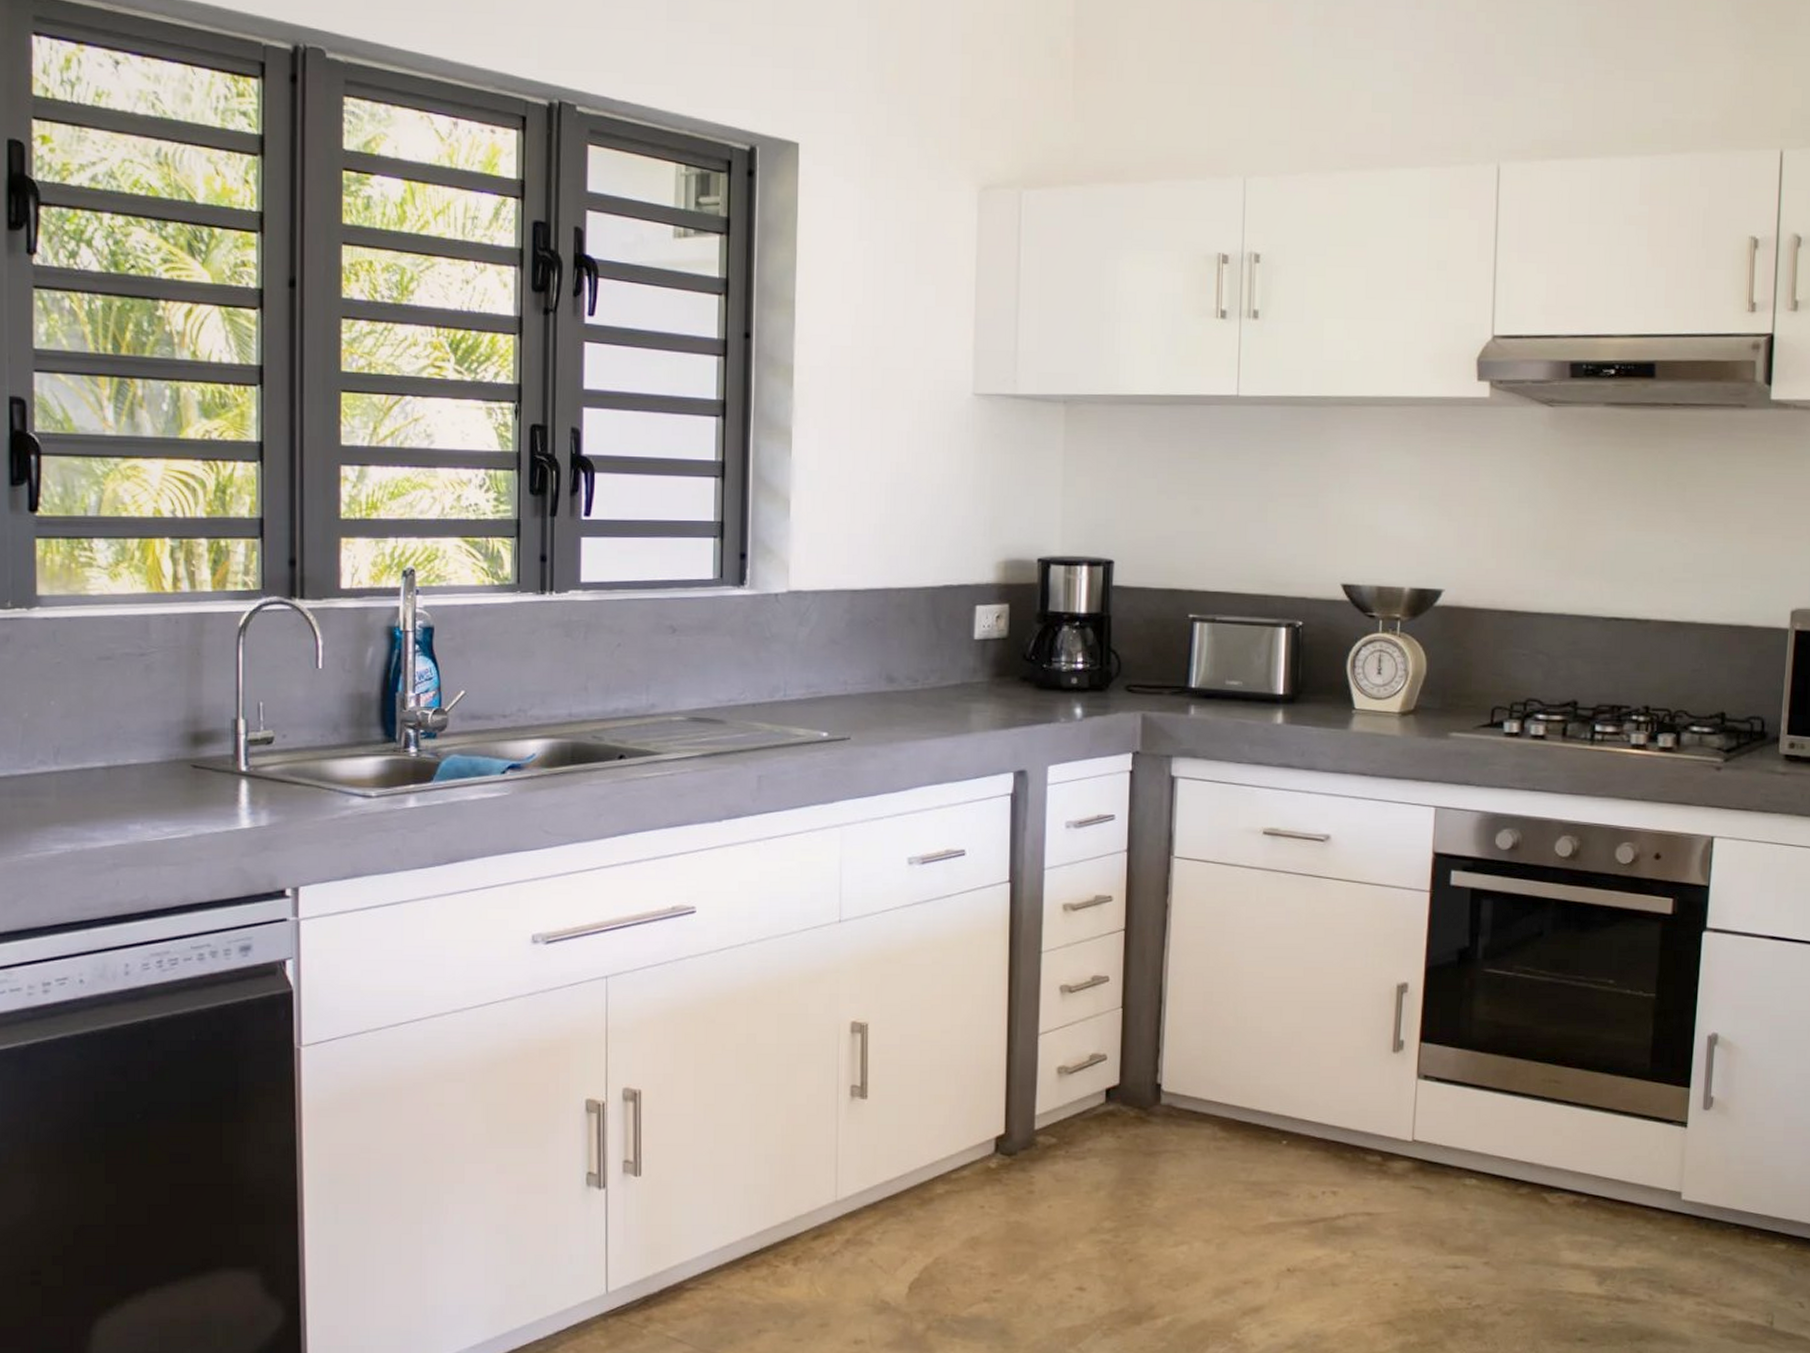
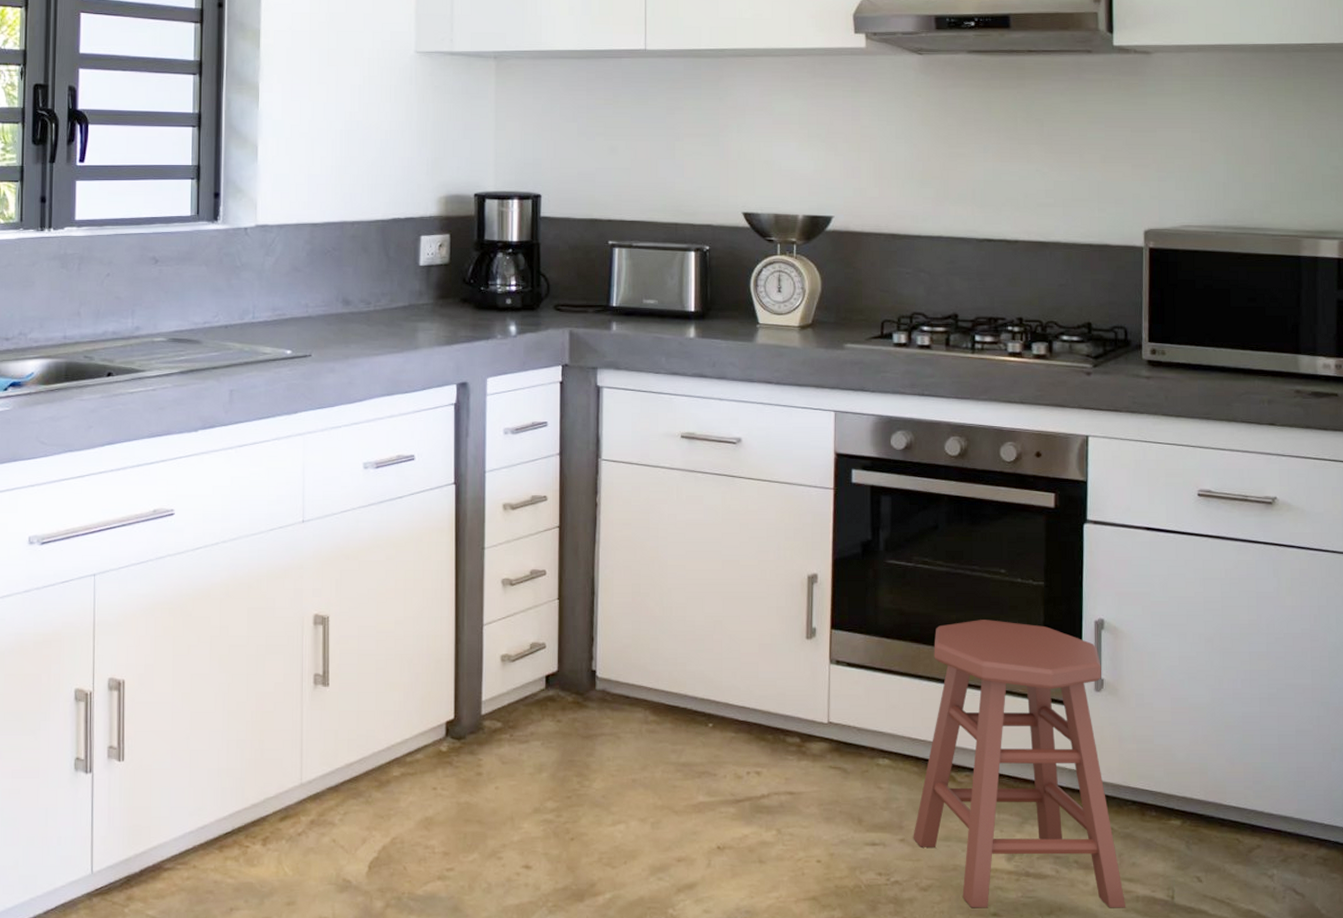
stool: none [1498,1033,1721,1334] -> present [913,620,1125,909]

